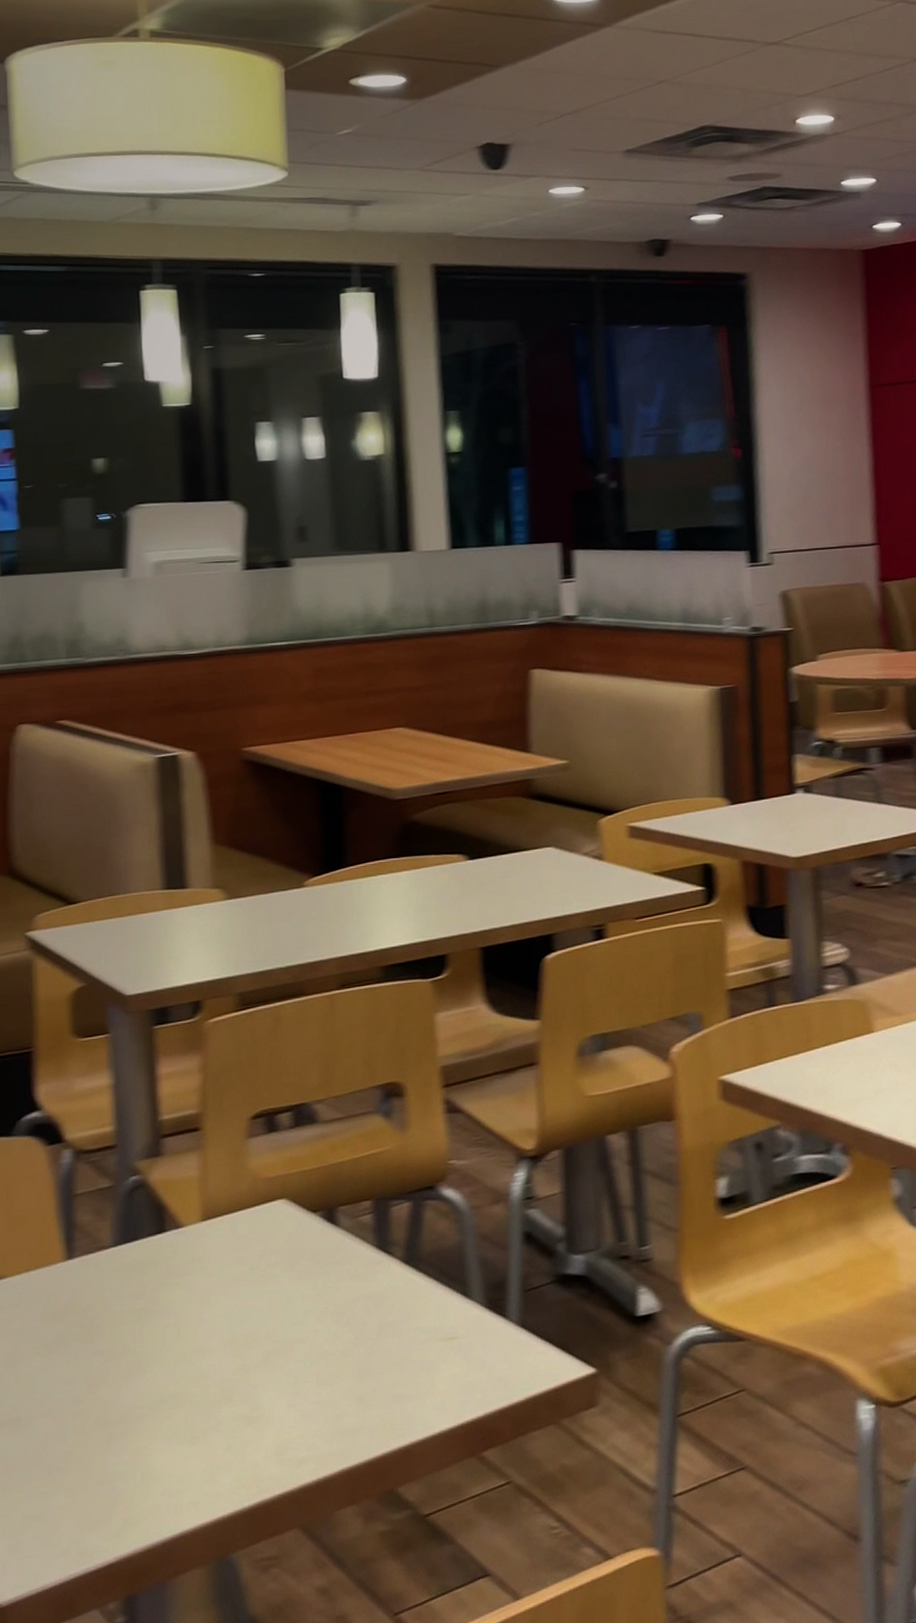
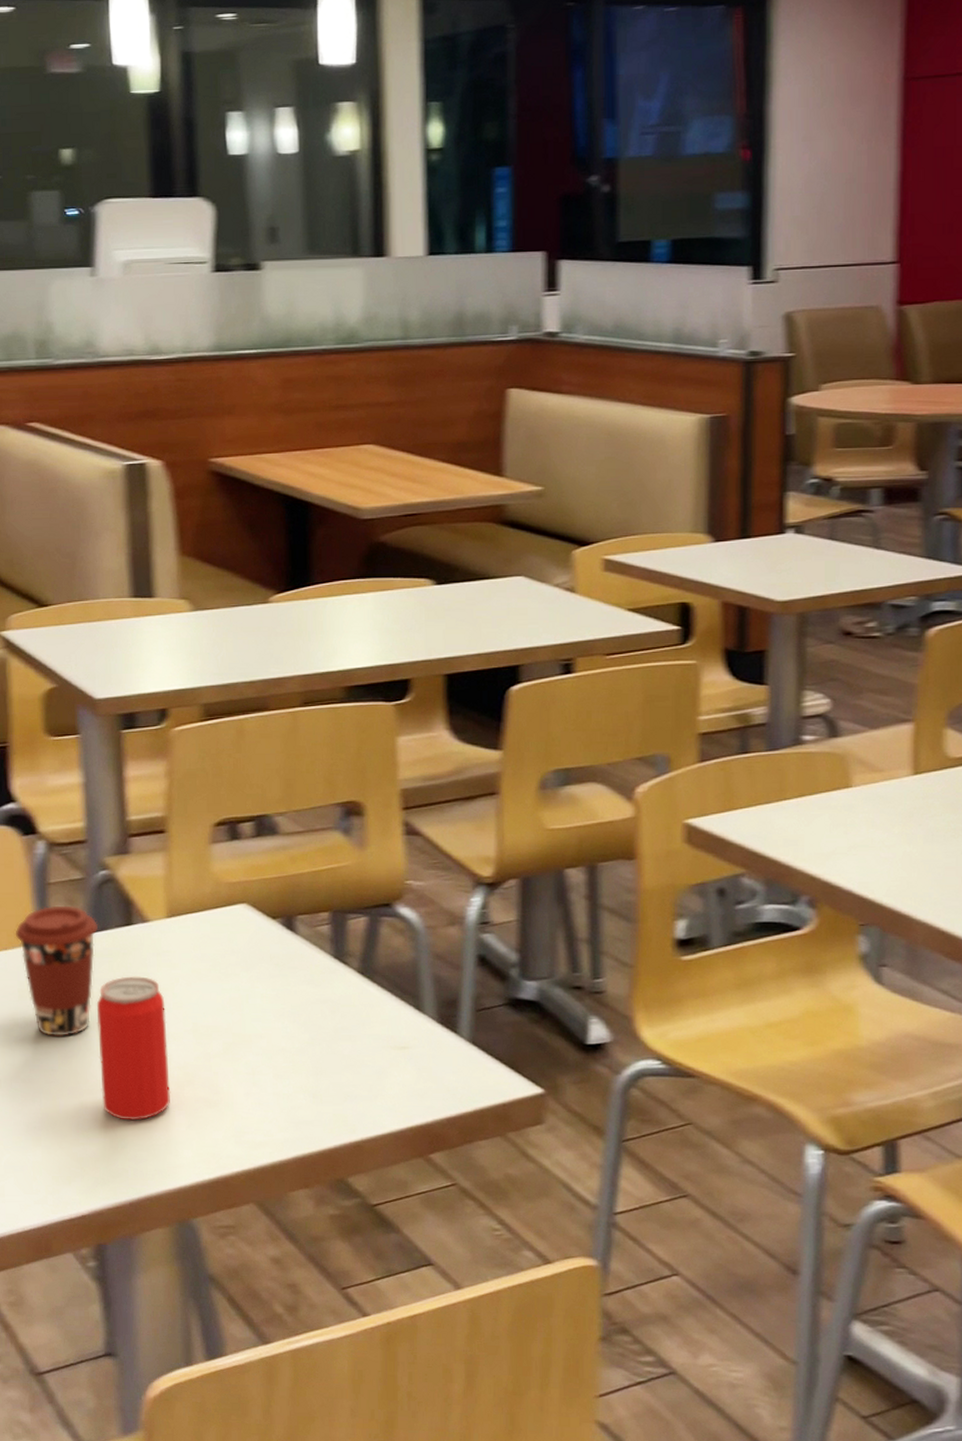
coffee cup: none [38,1216,129,1364] -> present [15,905,99,1037]
beverage can: none [126,1287,207,1450] -> present [96,976,171,1121]

